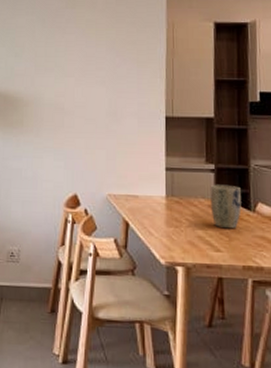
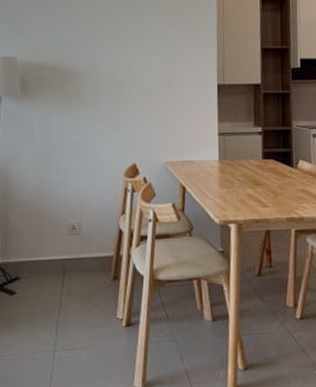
plant pot: present [210,184,242,229] -> none [258,145,285,186]

